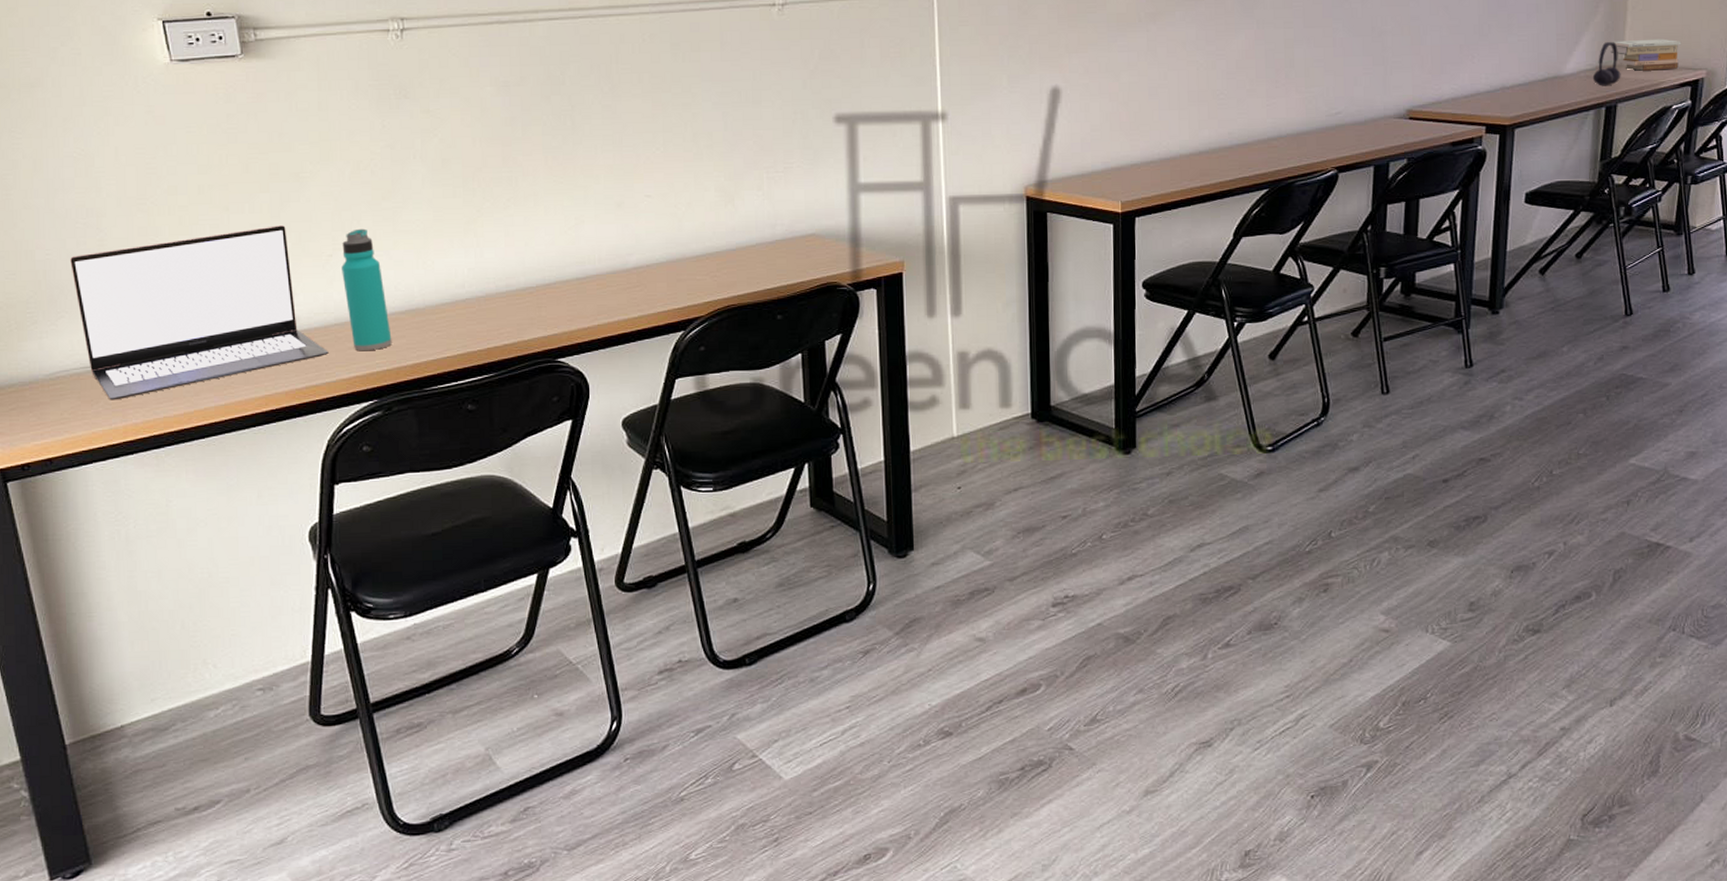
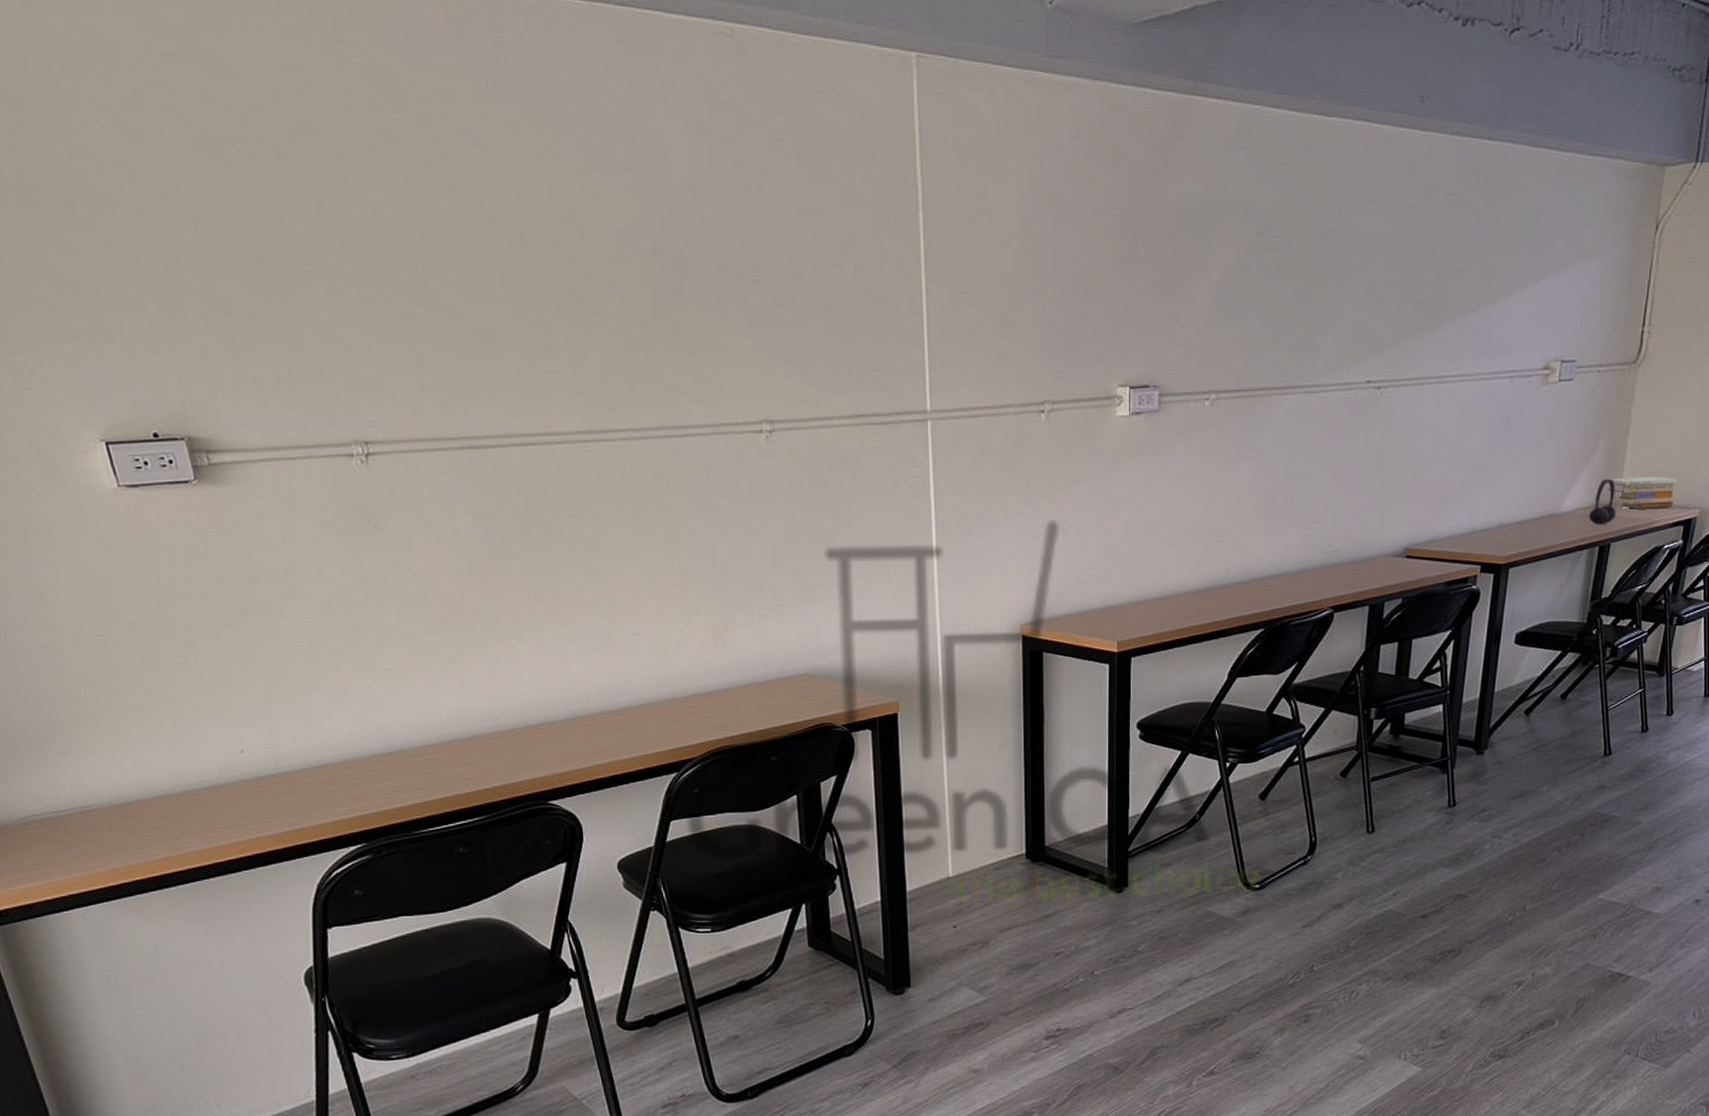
laptop: present [70,224,329,401] -> none [29,663,312,845]
water bottle: present [342,228,392,351] -> none [318,667,377,794]

